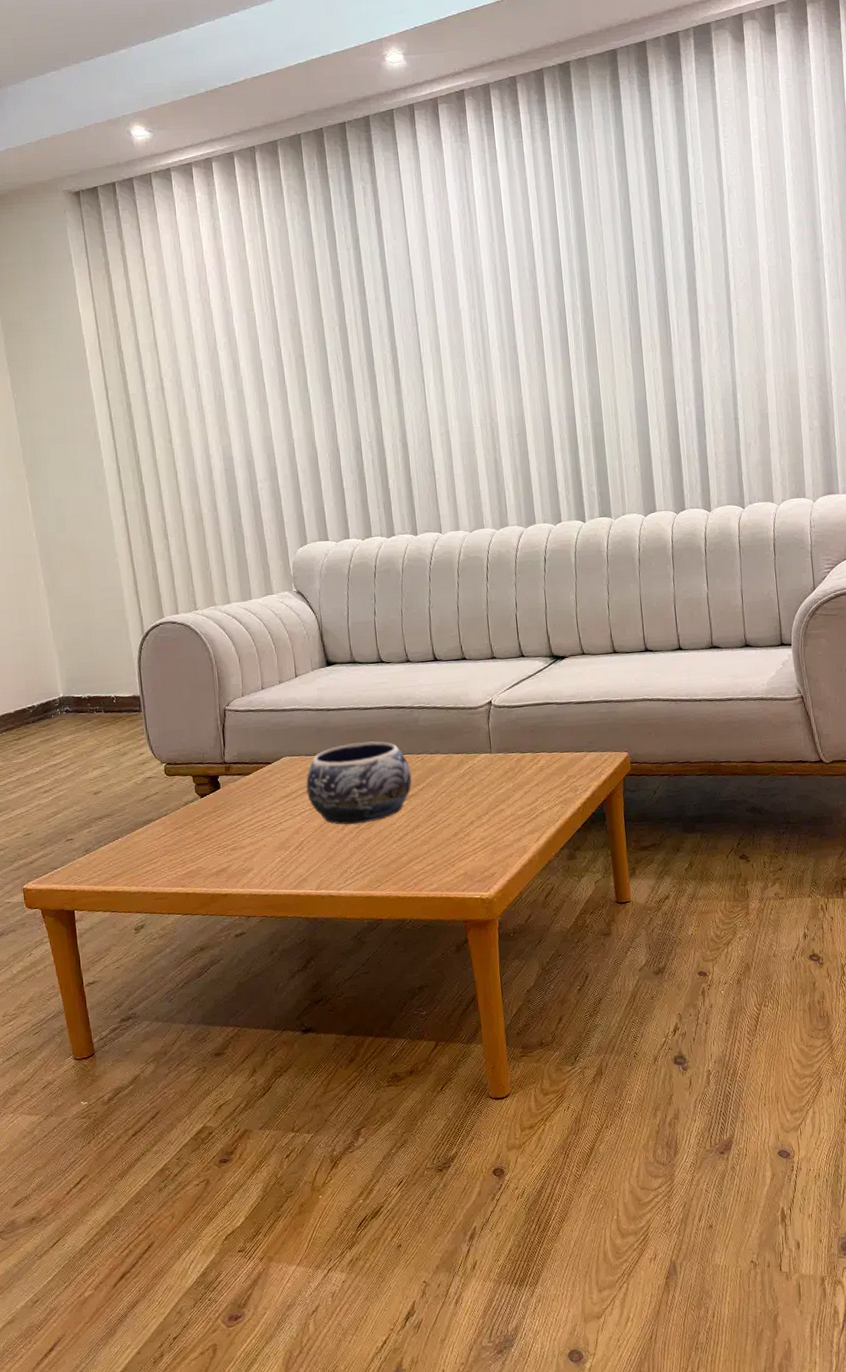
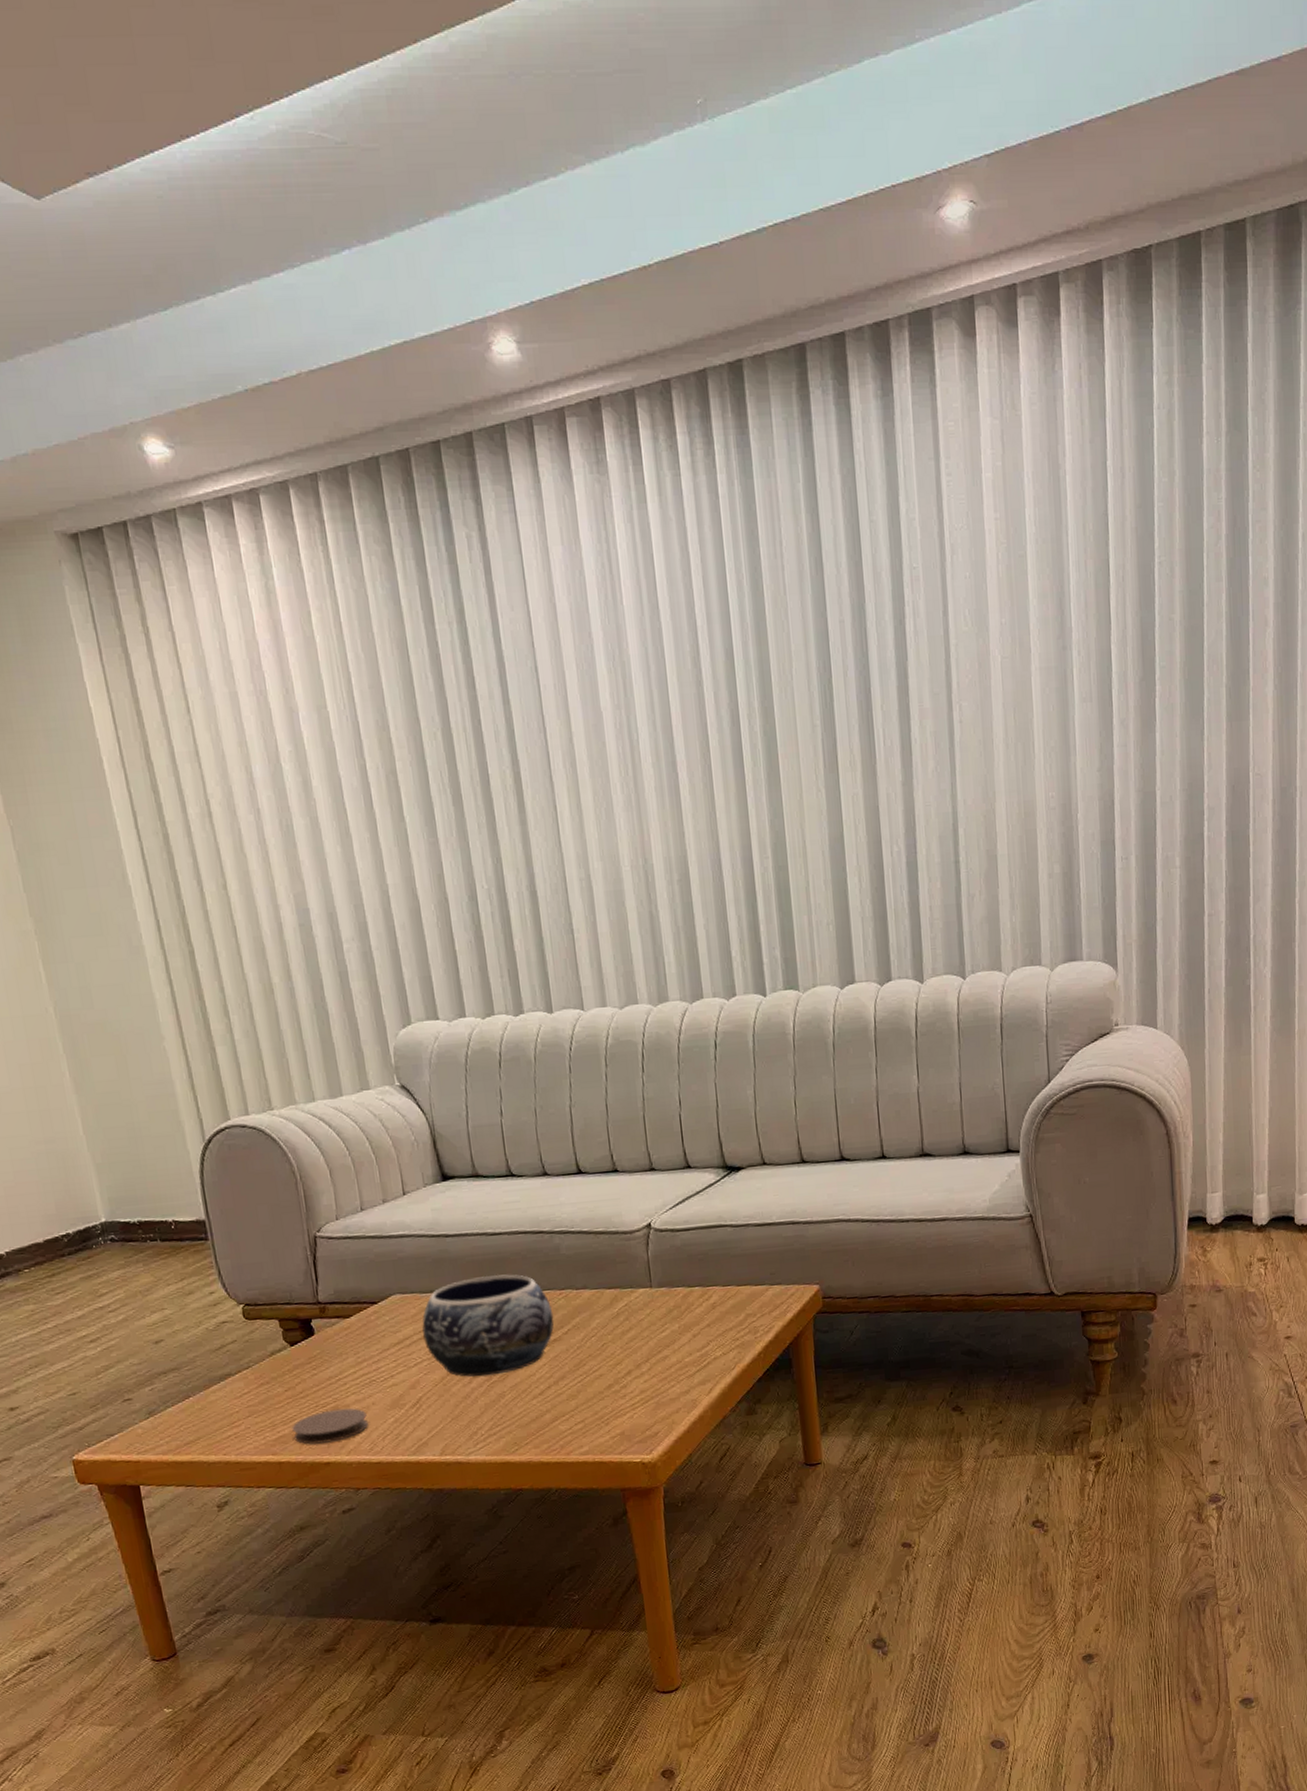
coaster: none [198,849,259,879] -> present [292,1408,368,1445]

